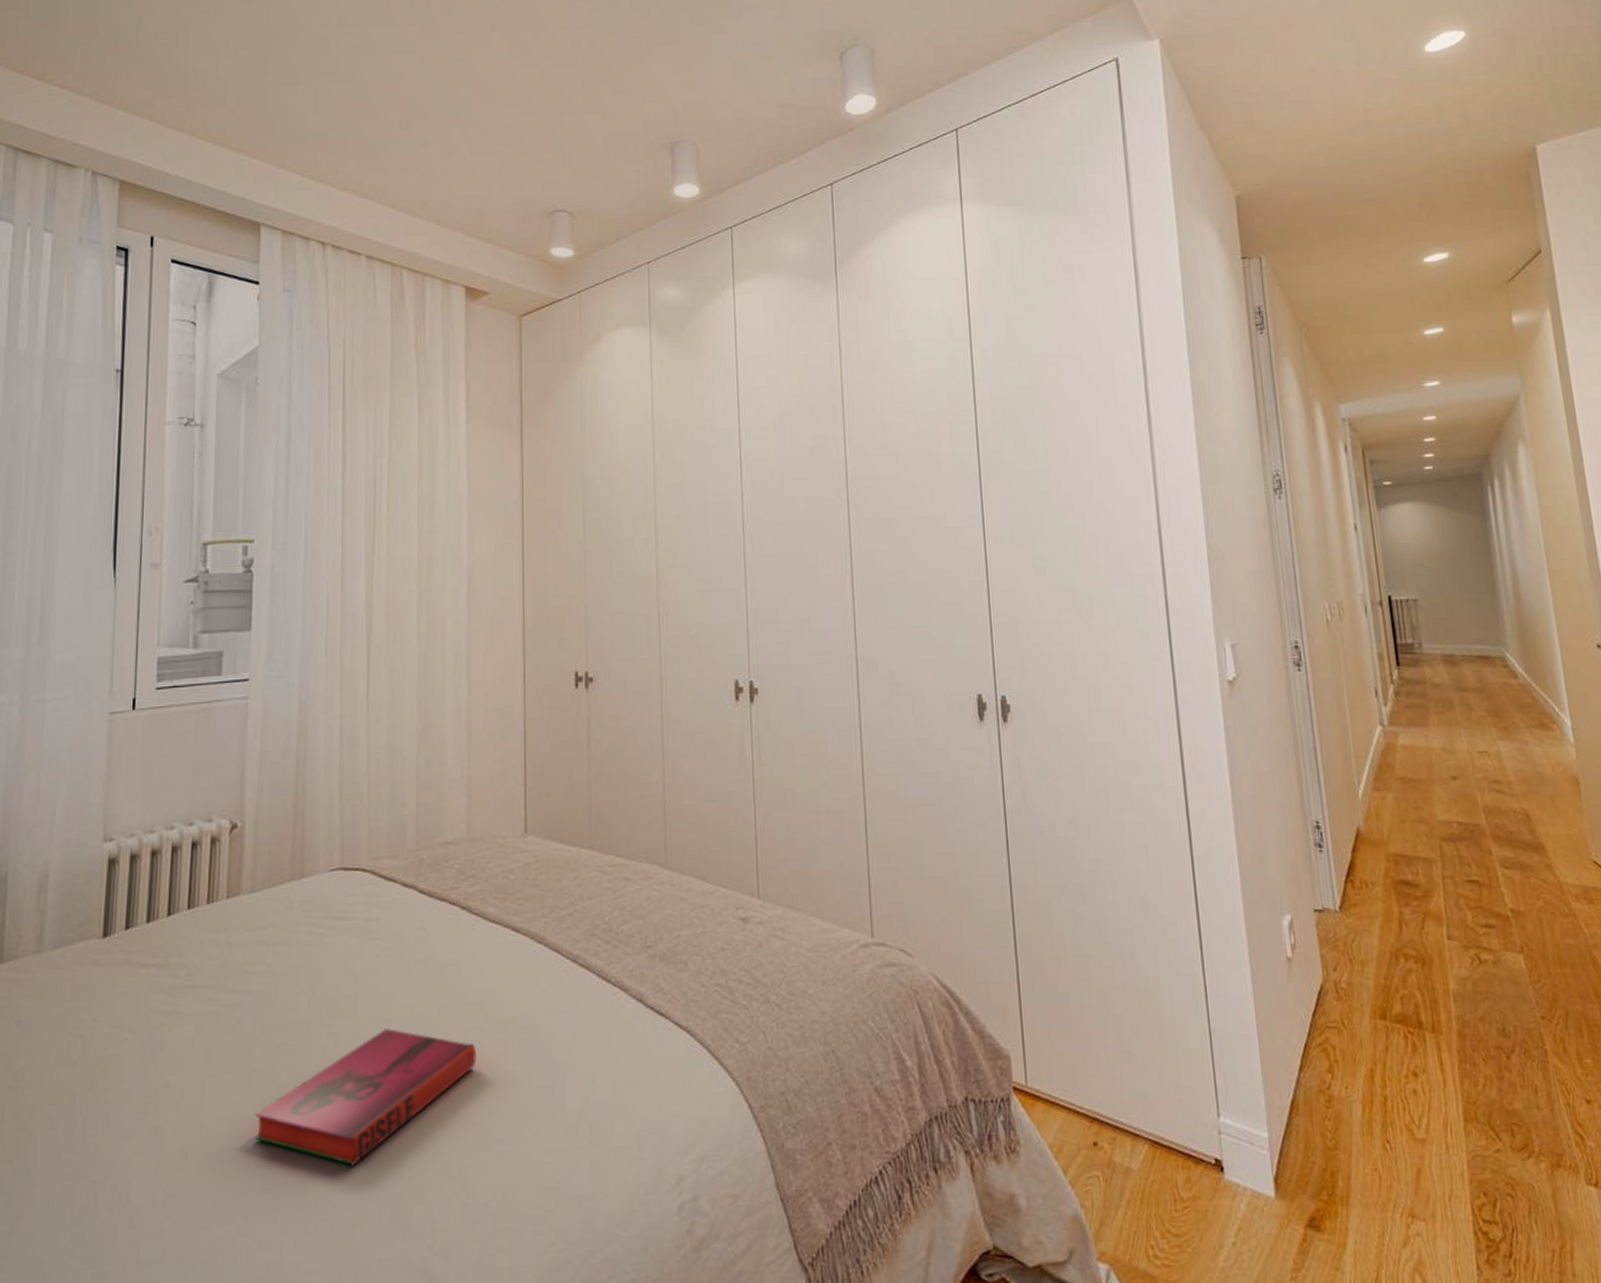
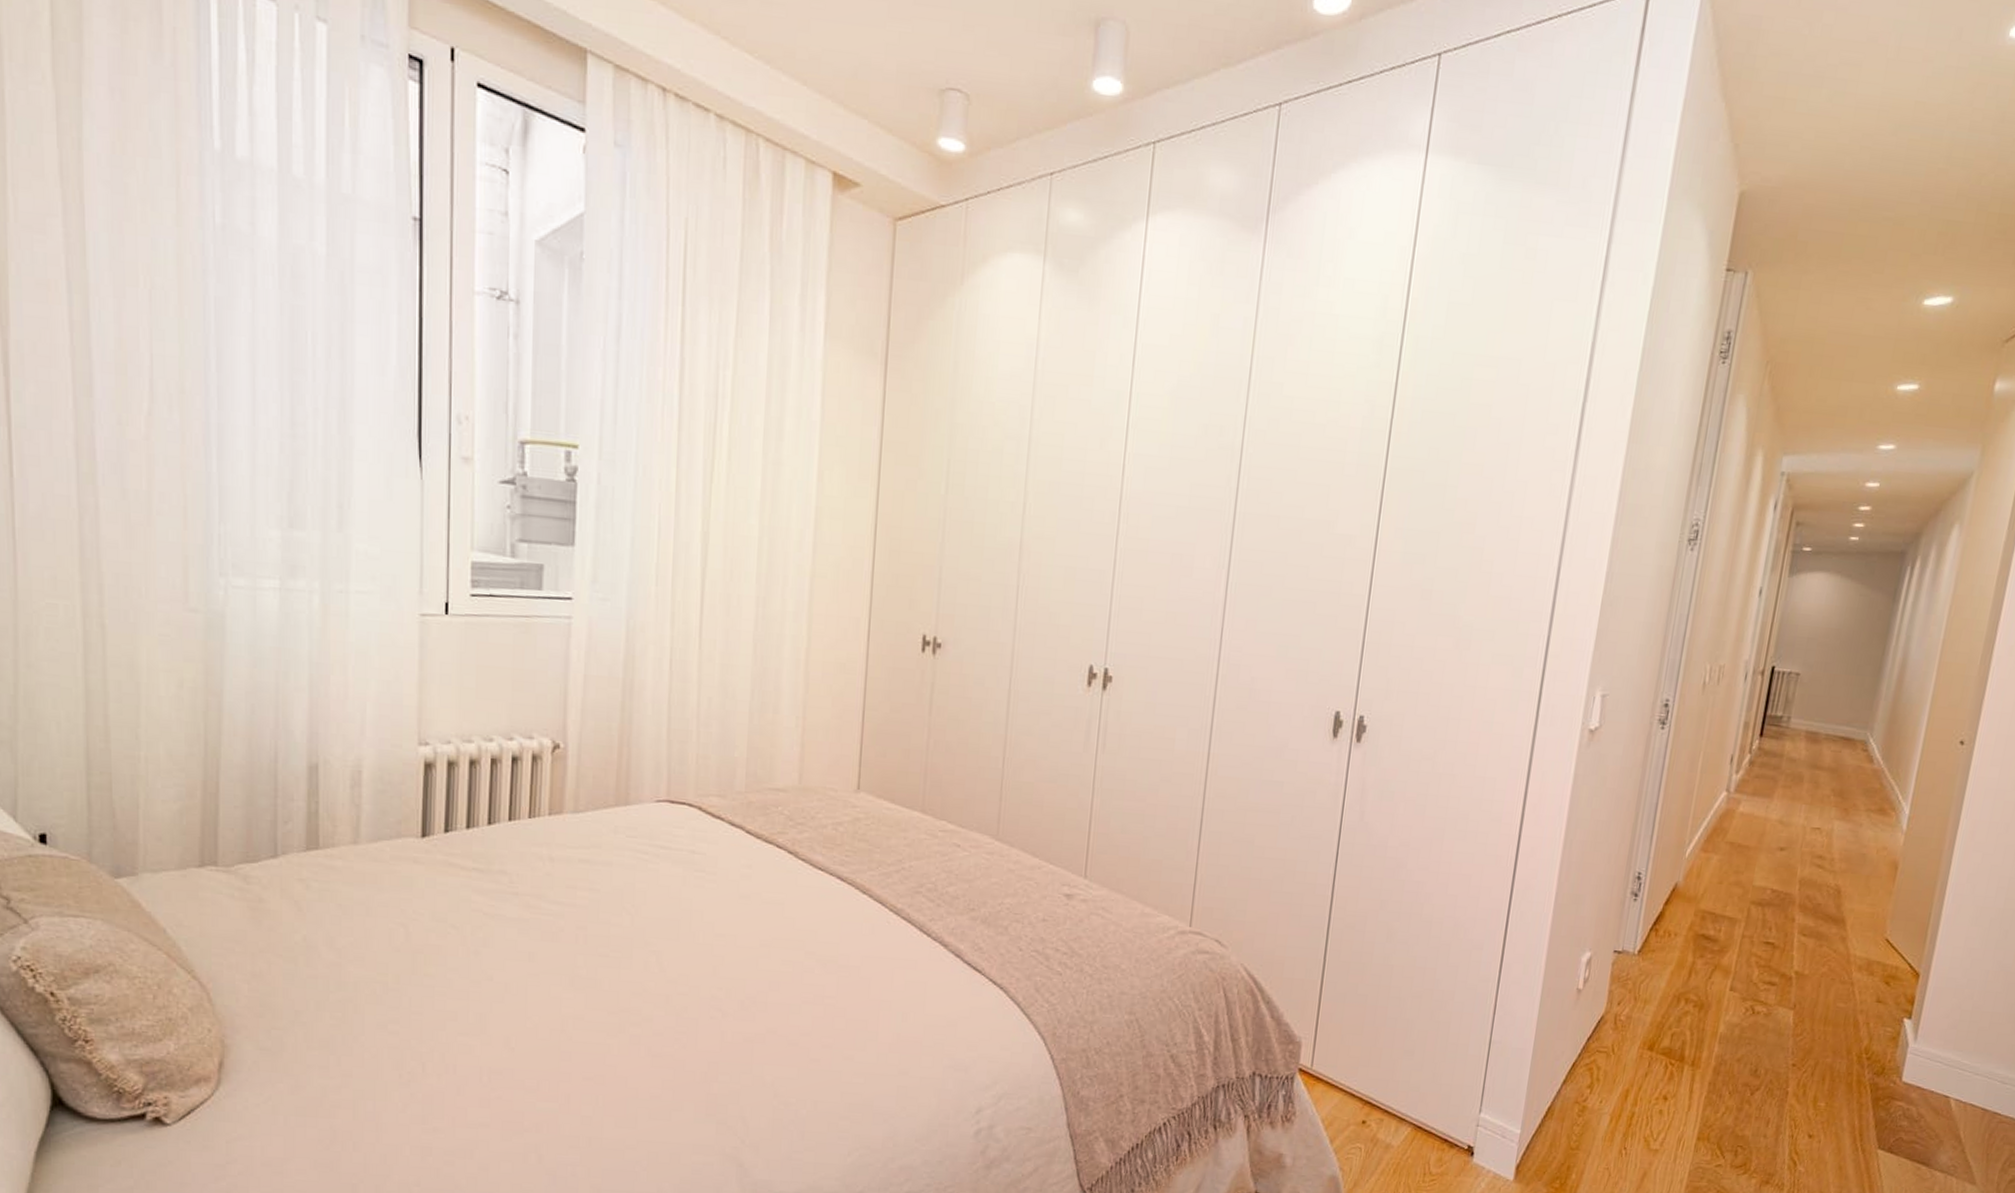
hardback book: present [254,1028,477,1166] -> none [577,953,796,1067]

